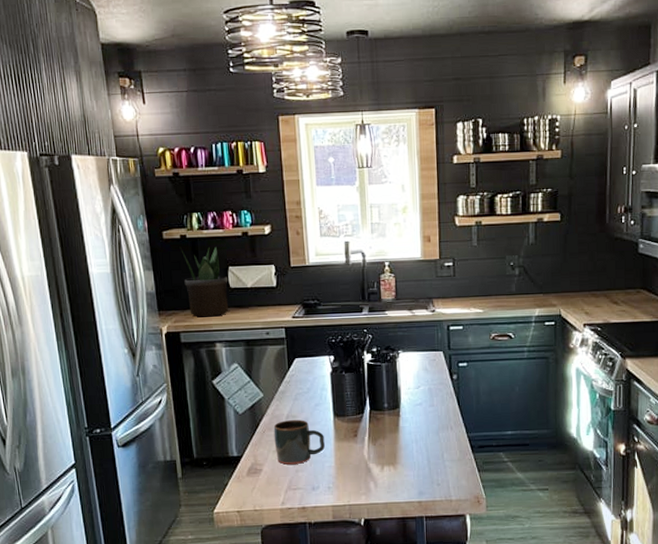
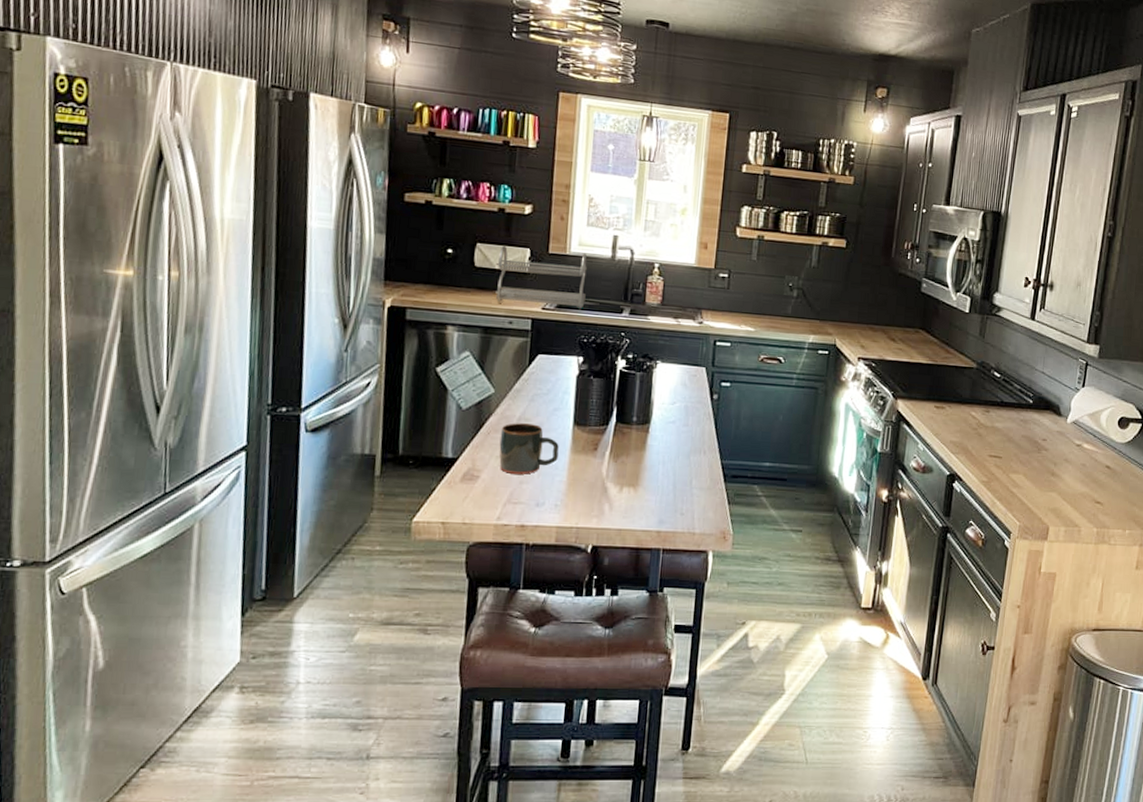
planter: present [181,246,229,317] -> none [421,214,474,296]
dish rack: none [247,262,329,317] -> present [495,246,588,310]

